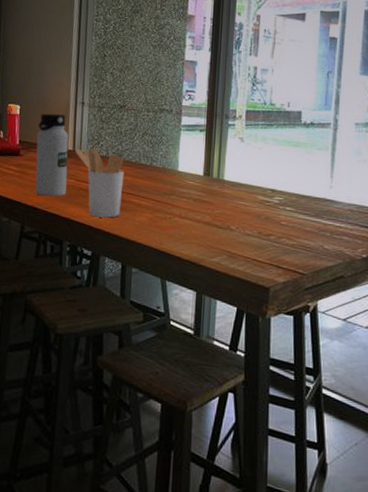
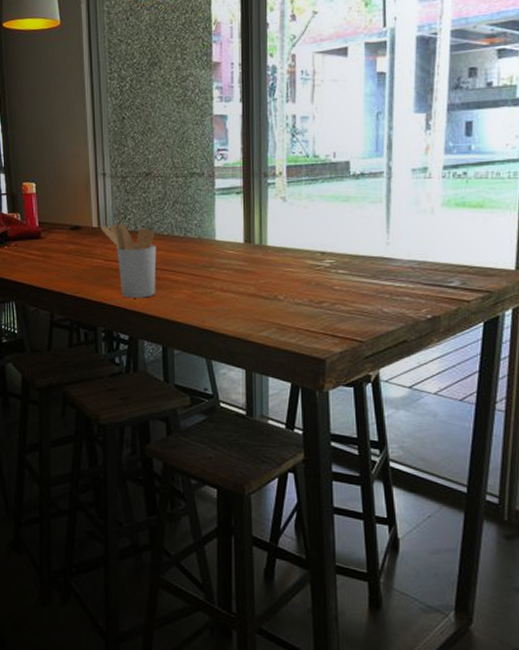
water bottle: present [35,113,69,197] -> none [57,188,96,280]

